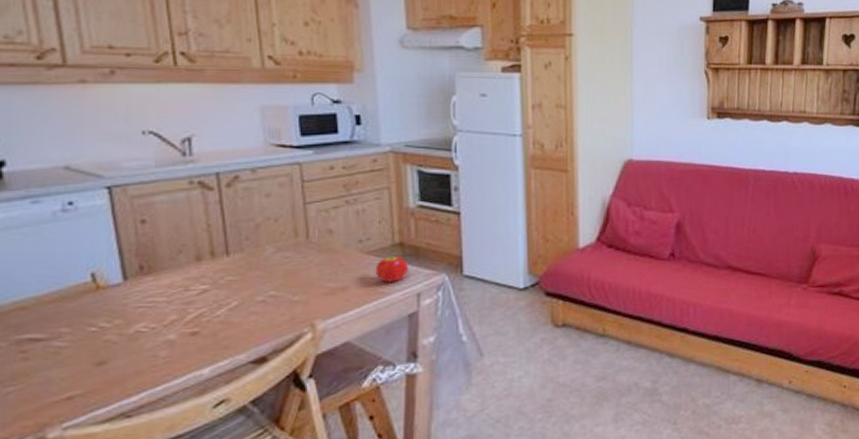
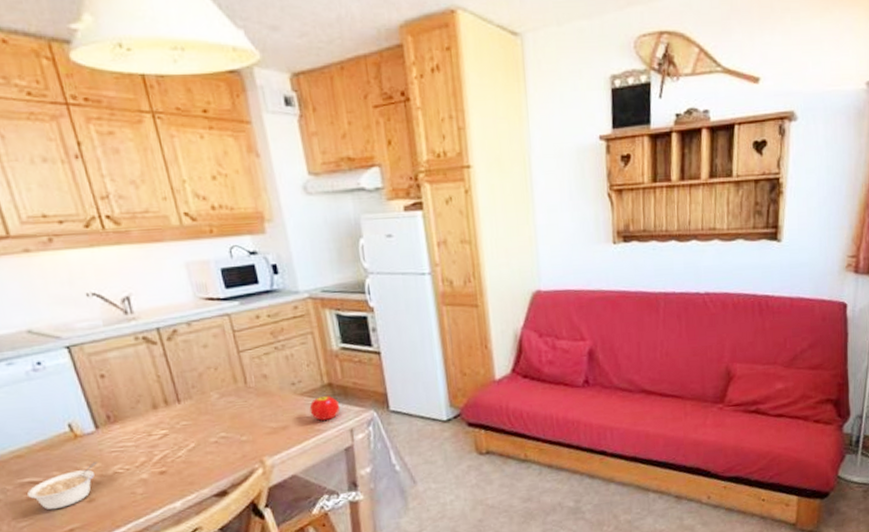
legume: none [24,318,119,374] -> present [27,462,98,510]

